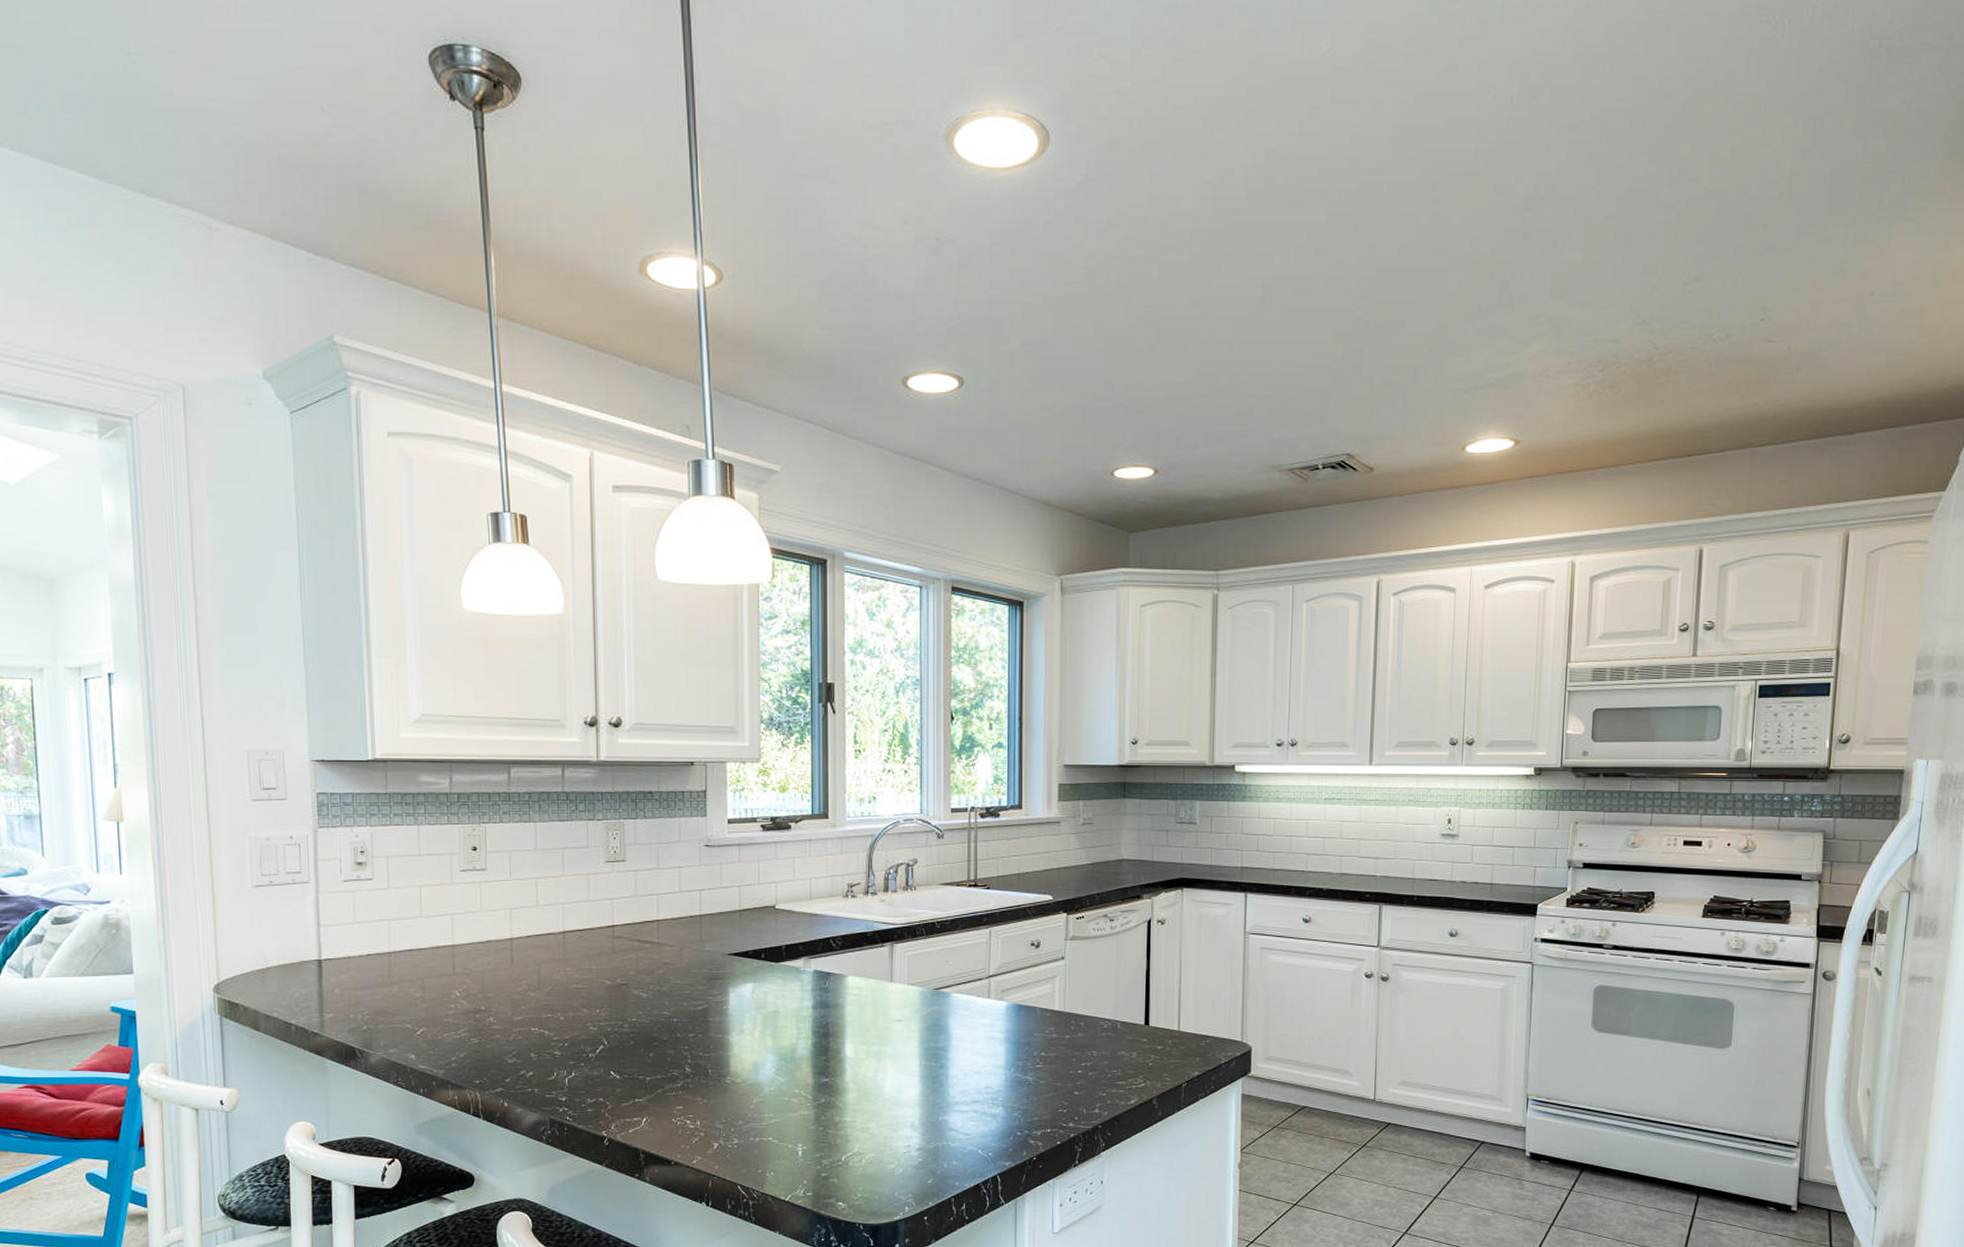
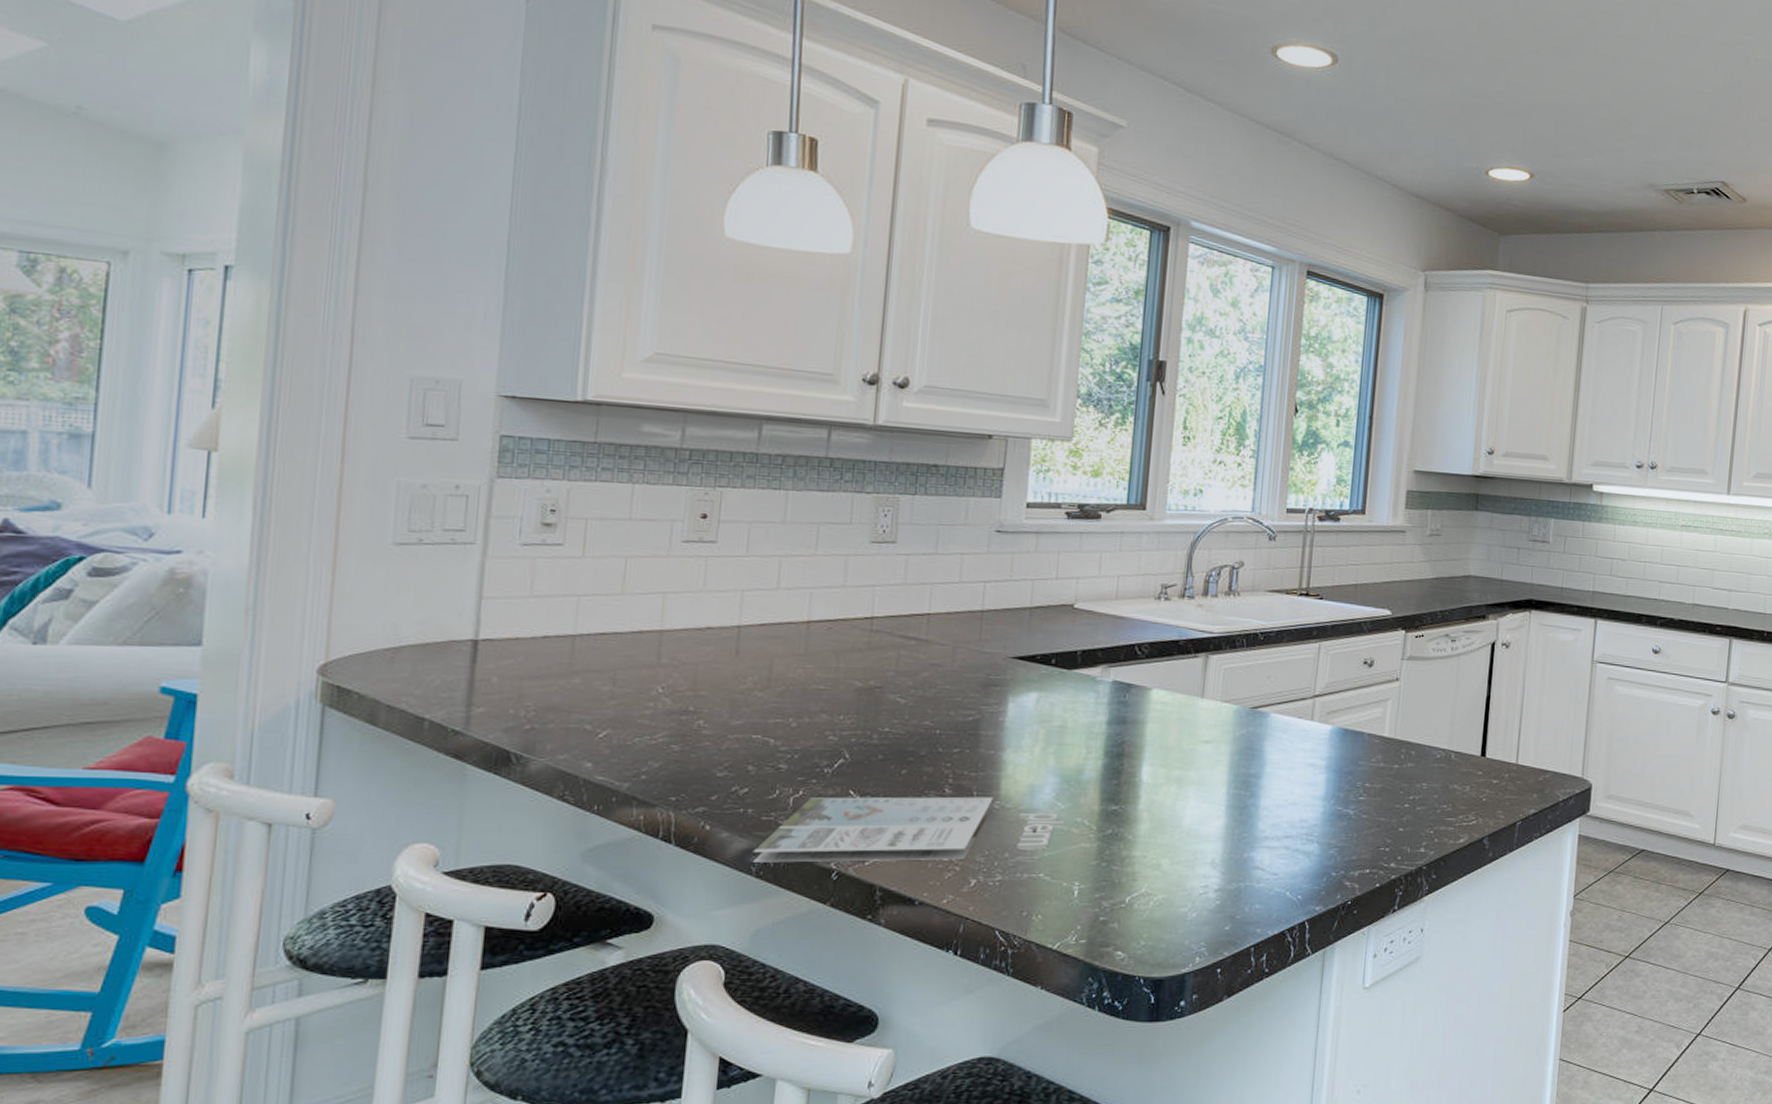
magazine: none [542,1074,786,1132] -> present [752,796,1066,863]

